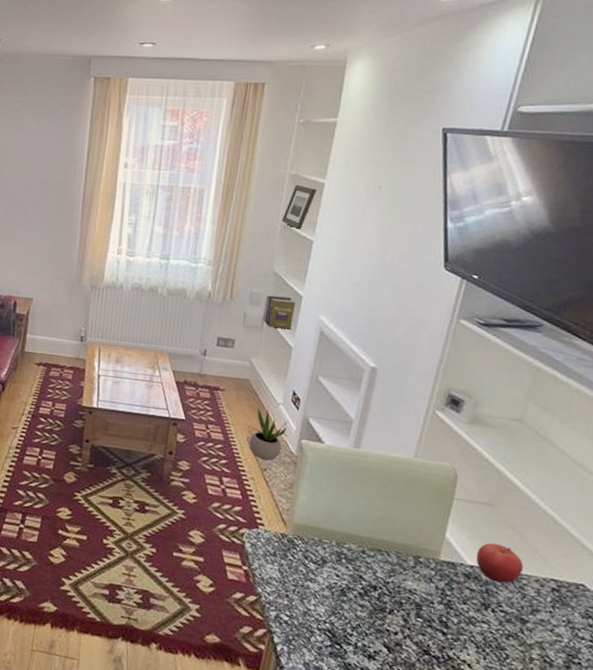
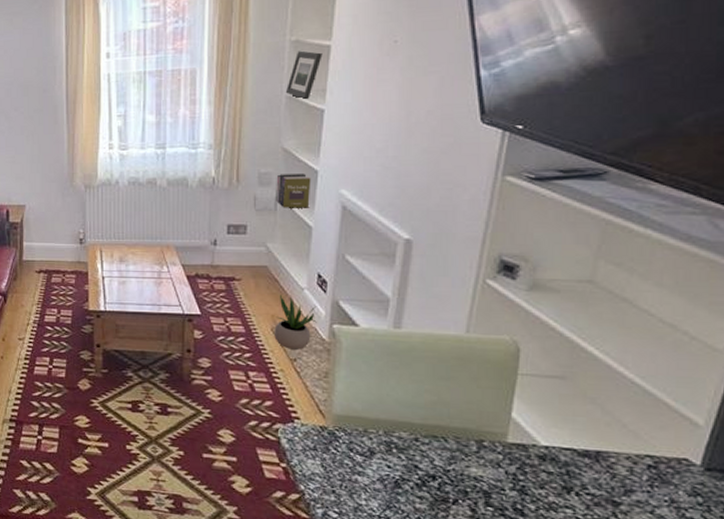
fruit: present [476,542,523,584] -> none [551,419,609,464]

